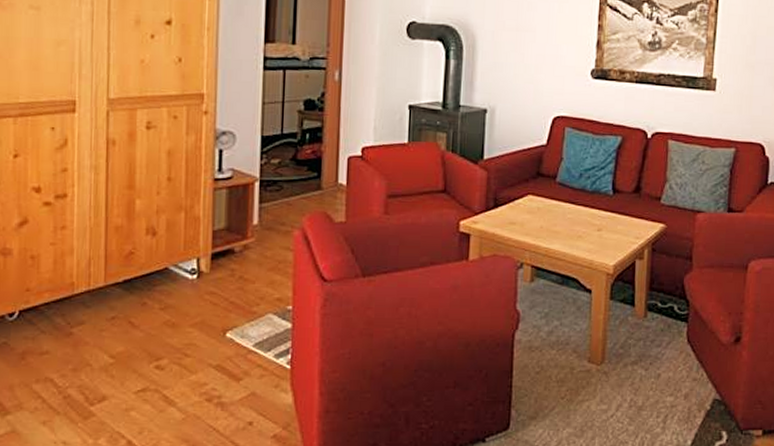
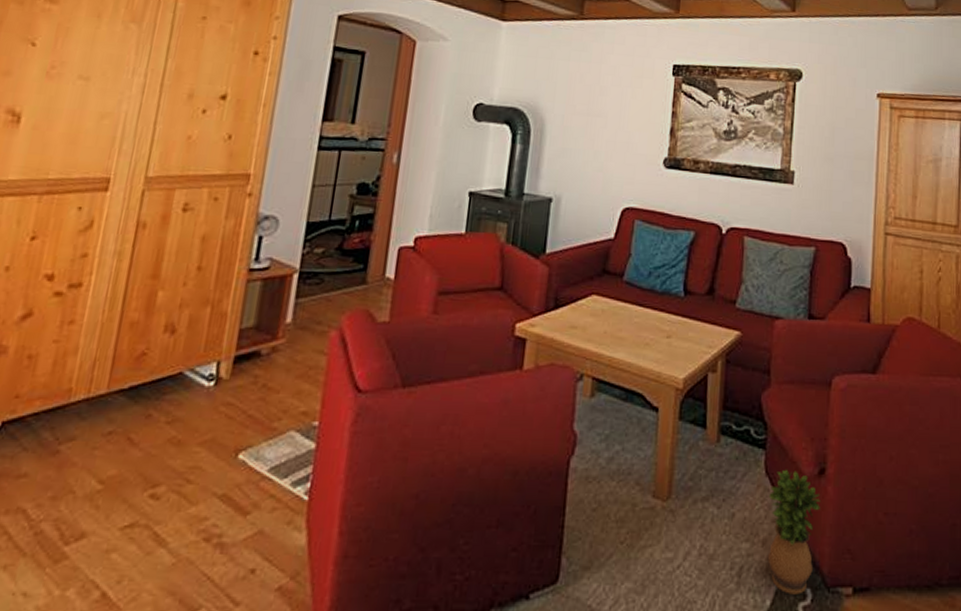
potted plant: none [689,338,736,436] -> present [767,469,821,595]

